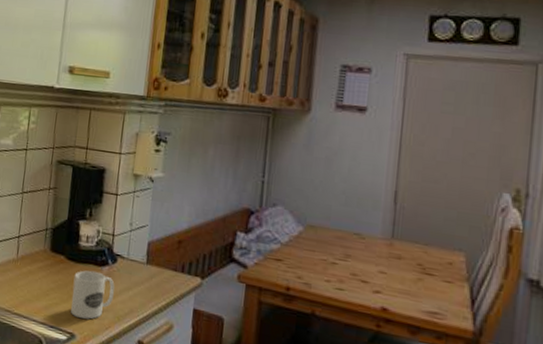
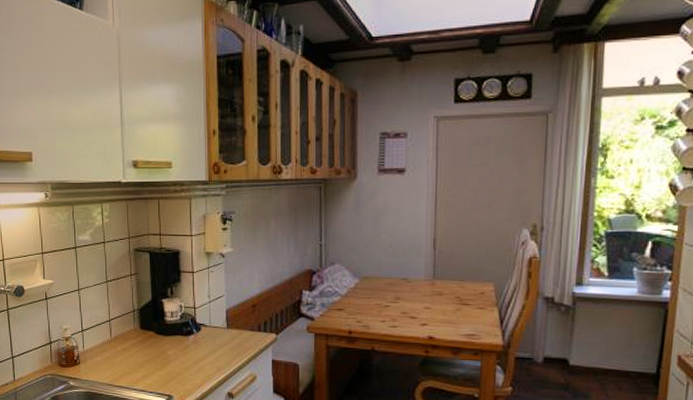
mug: present [71,270,115,320] -> none [165,340,201,382]

